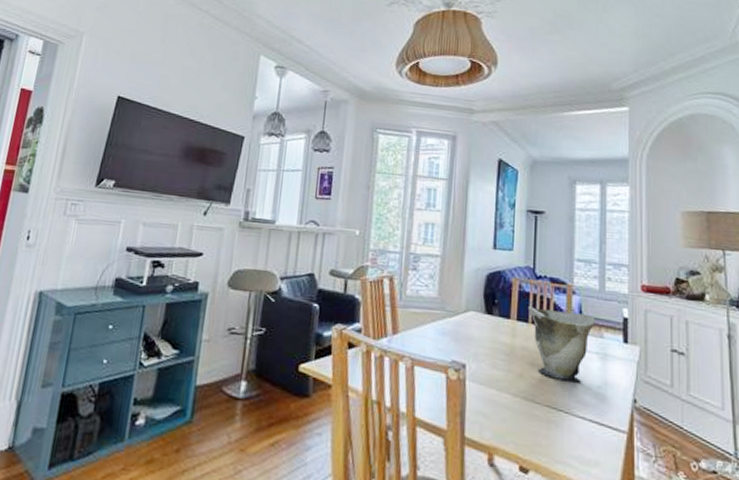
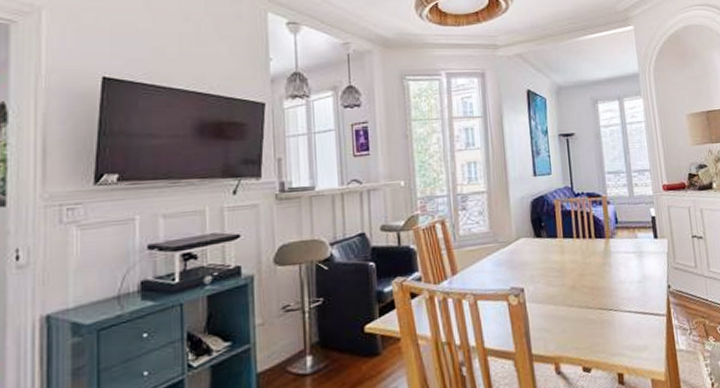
vase: present [529,307,596,383] -> none [572,220,630,284]

